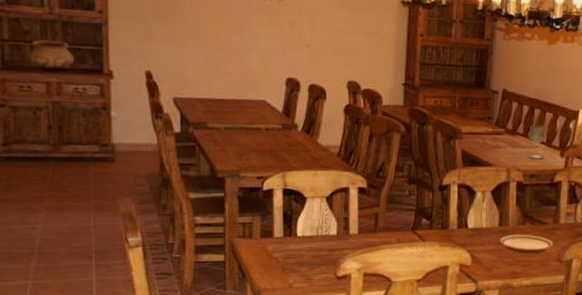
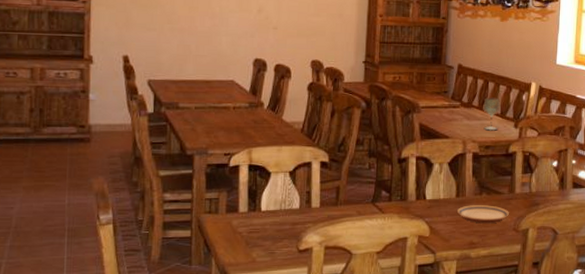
ceramic pot: present [29,40,75,72] -> none [16,29,58,58]

